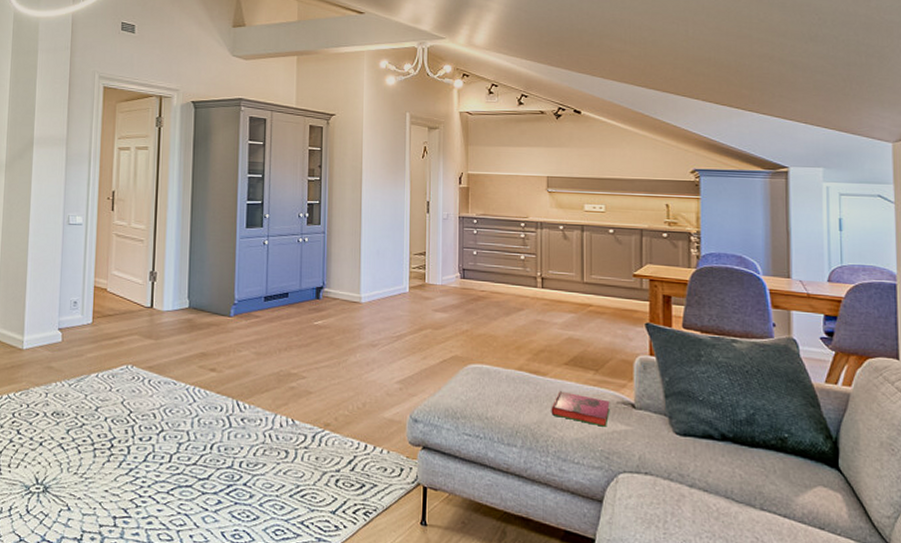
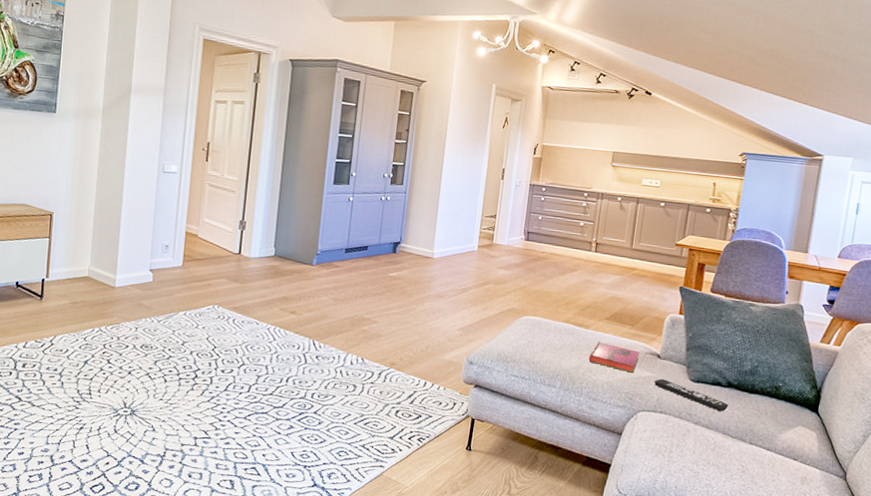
remote control: none [632,432,727,471] -> present [654,378,729,412]

